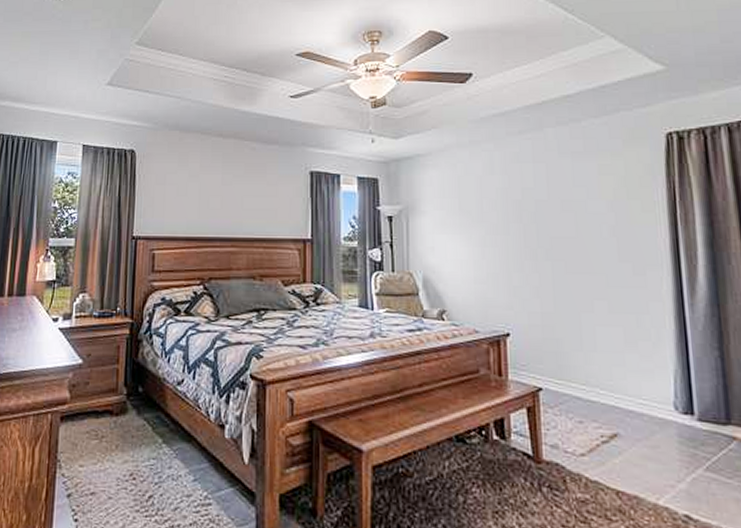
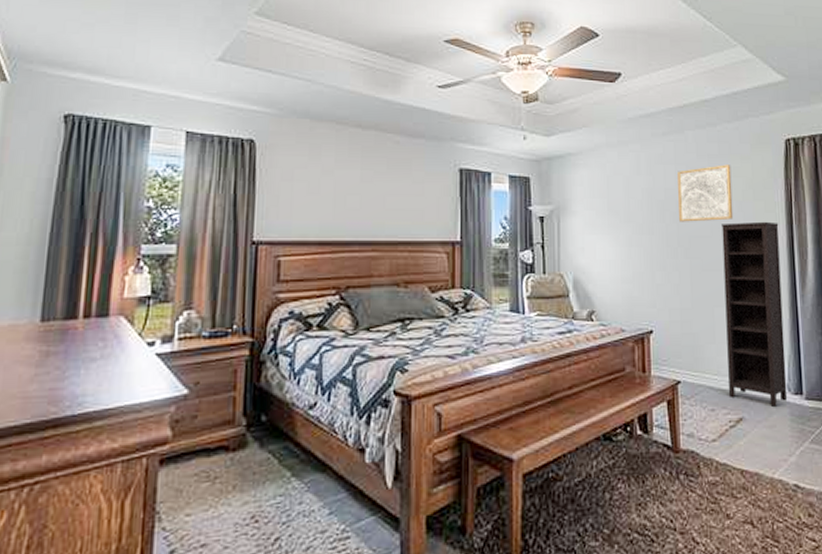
wall art: none [536,162,603,223] -> present [677,164,734,222]
bookcase: none [588,222,675,425] -> present [721,221,788,407]

